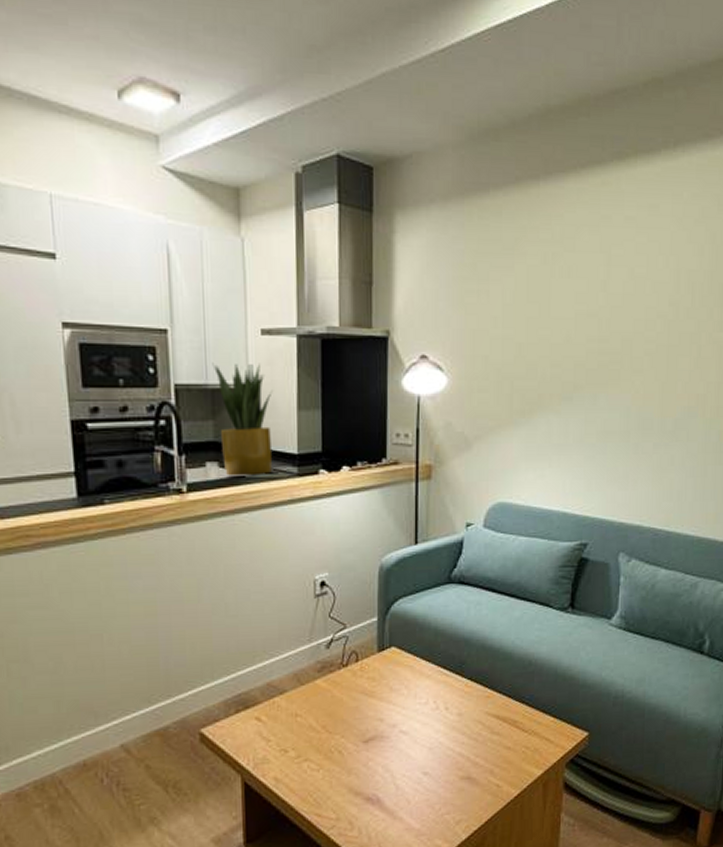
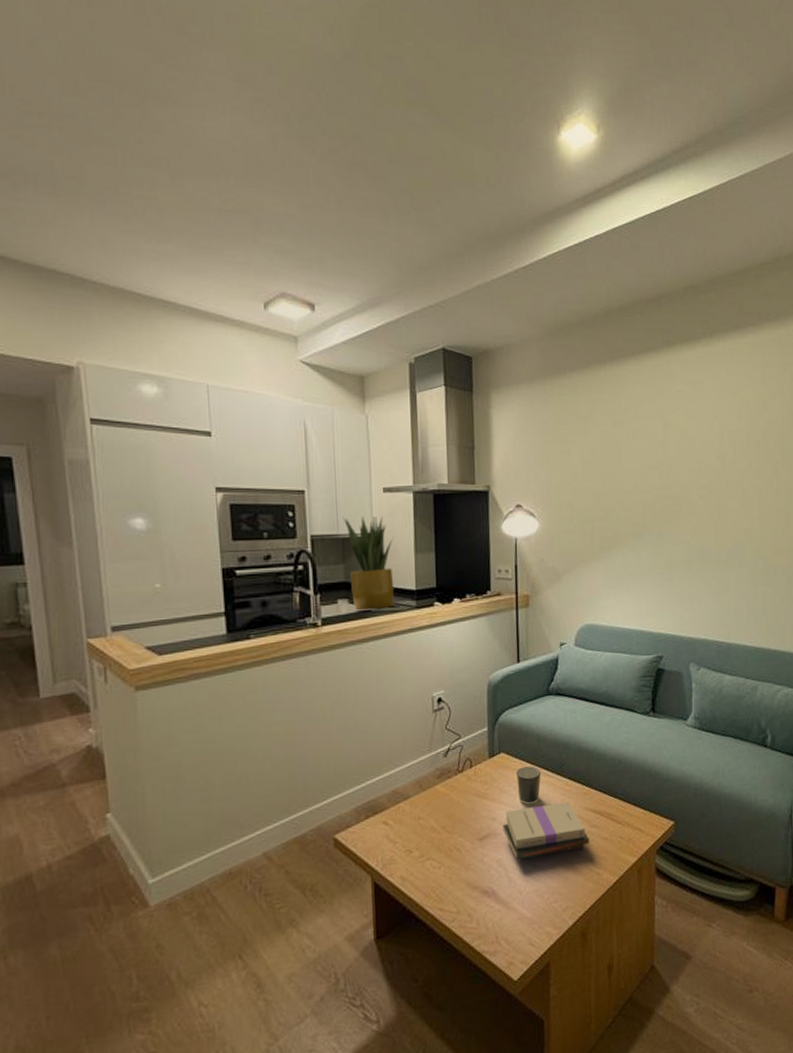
books: none [390,705,489,767] -> present [502,801,589,860]
mug: none [409,663,438,706] -> present [516,766,541,805]

